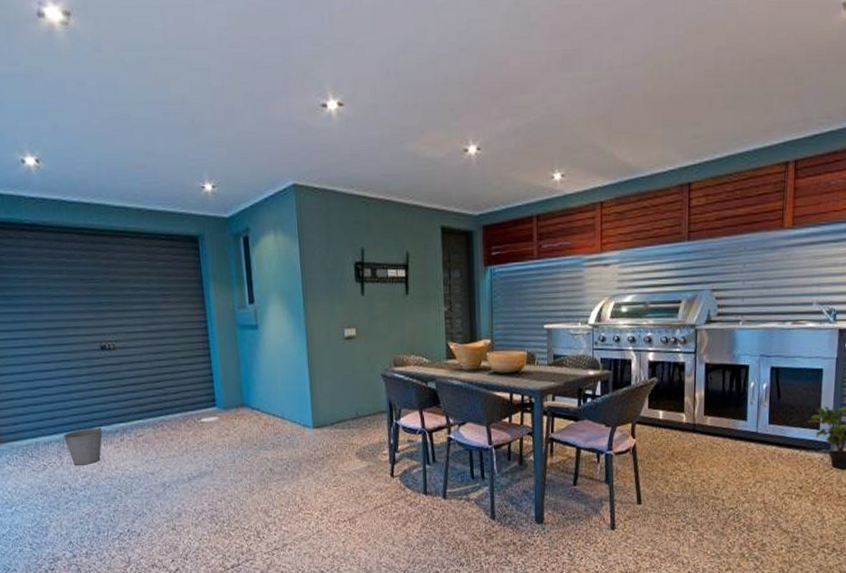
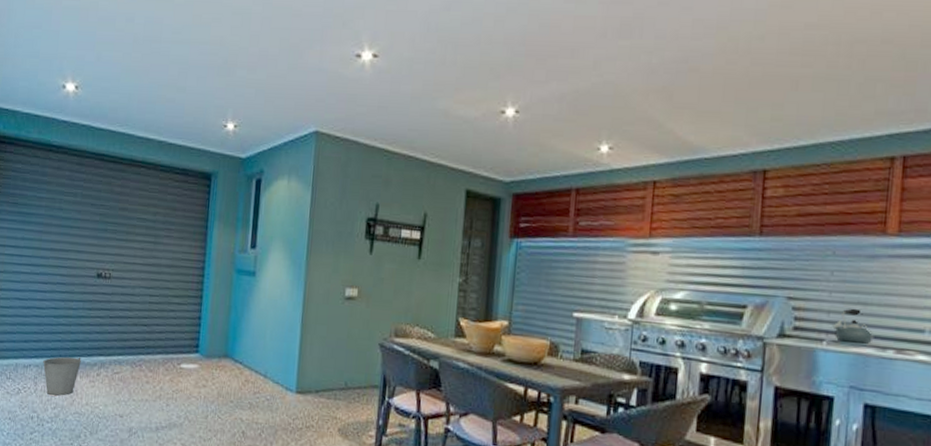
kettle: none [746,293,777,321] -> present [832,309,874,345]

